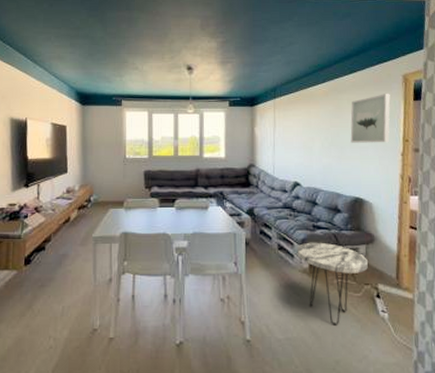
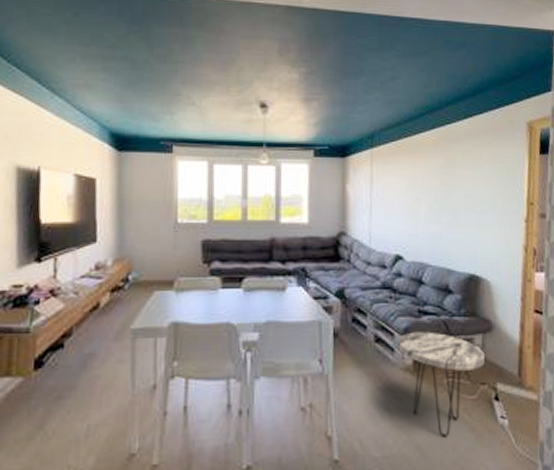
wall art: present [350,94,391,143] -> none [464,145,513,206]

